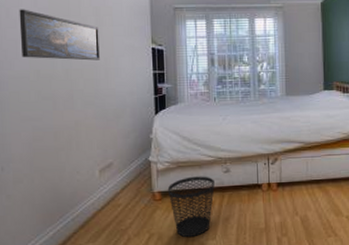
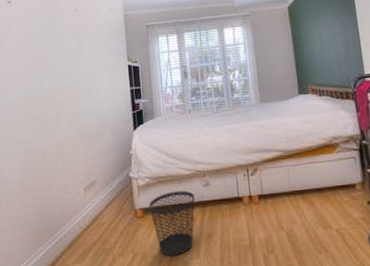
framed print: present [19,9,100,61] -> none [11,39,81,84]

